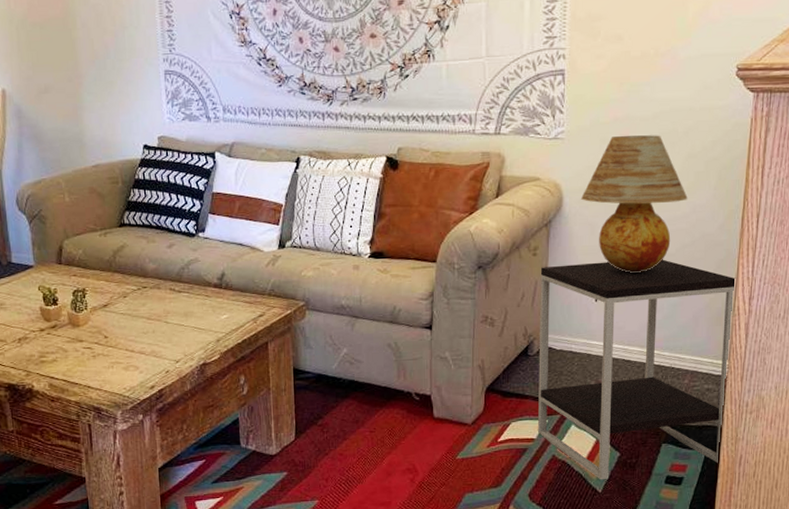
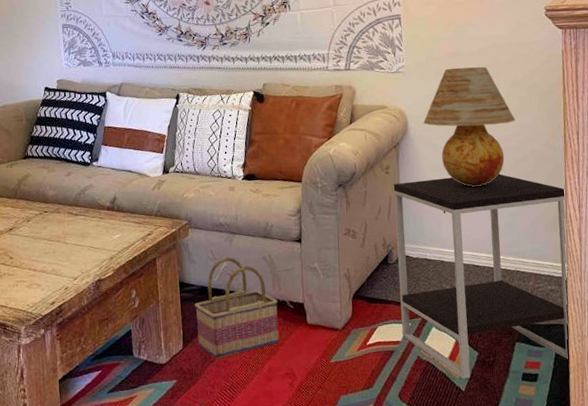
basket: none [310,343,402,452] -> present [195,257,280,359]

